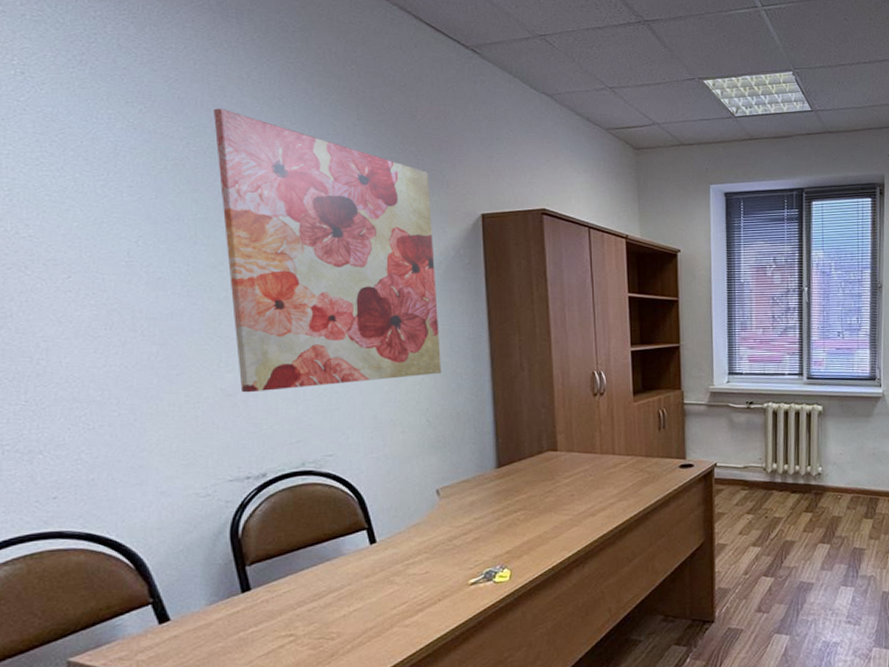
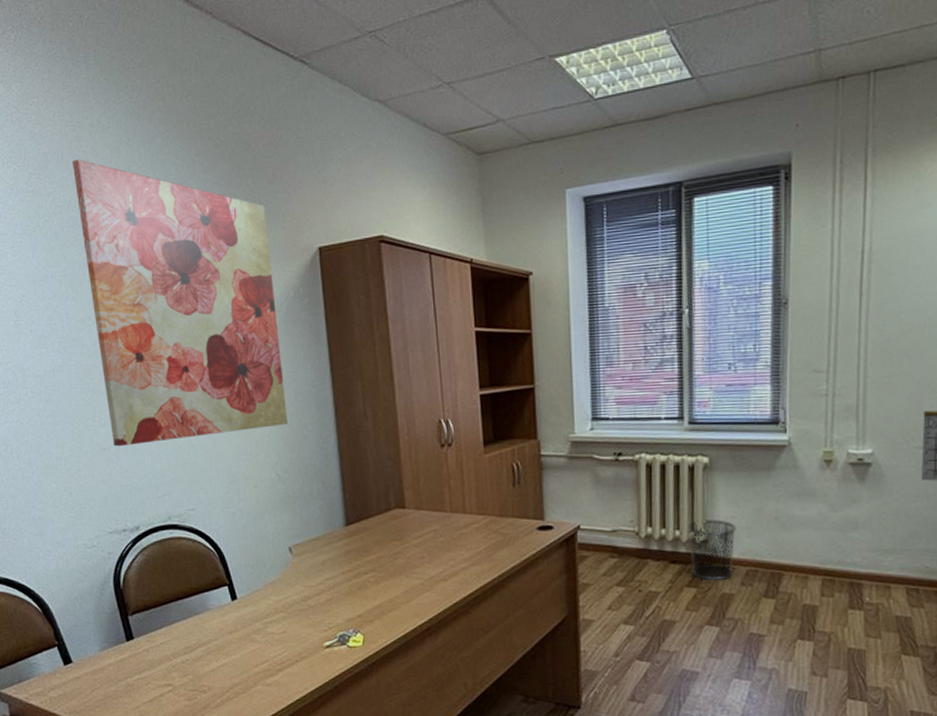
waste bin: none [806,456,844,506] -> present [688,519,736,580]

